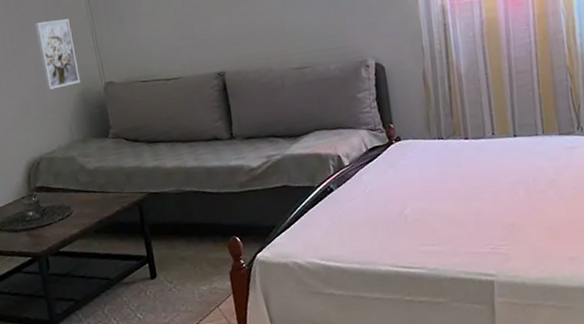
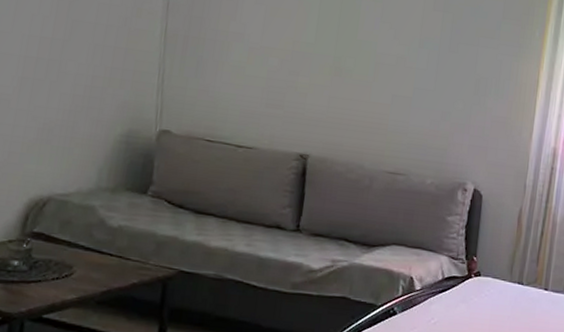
wall art: present [35,18,80,90] -> none [81,36,134,122]

